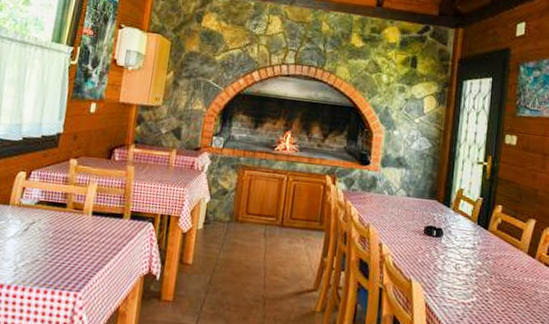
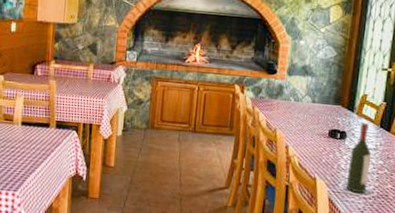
wine bottle: none [443,219,470,298] -> present [345,123,372,194]

